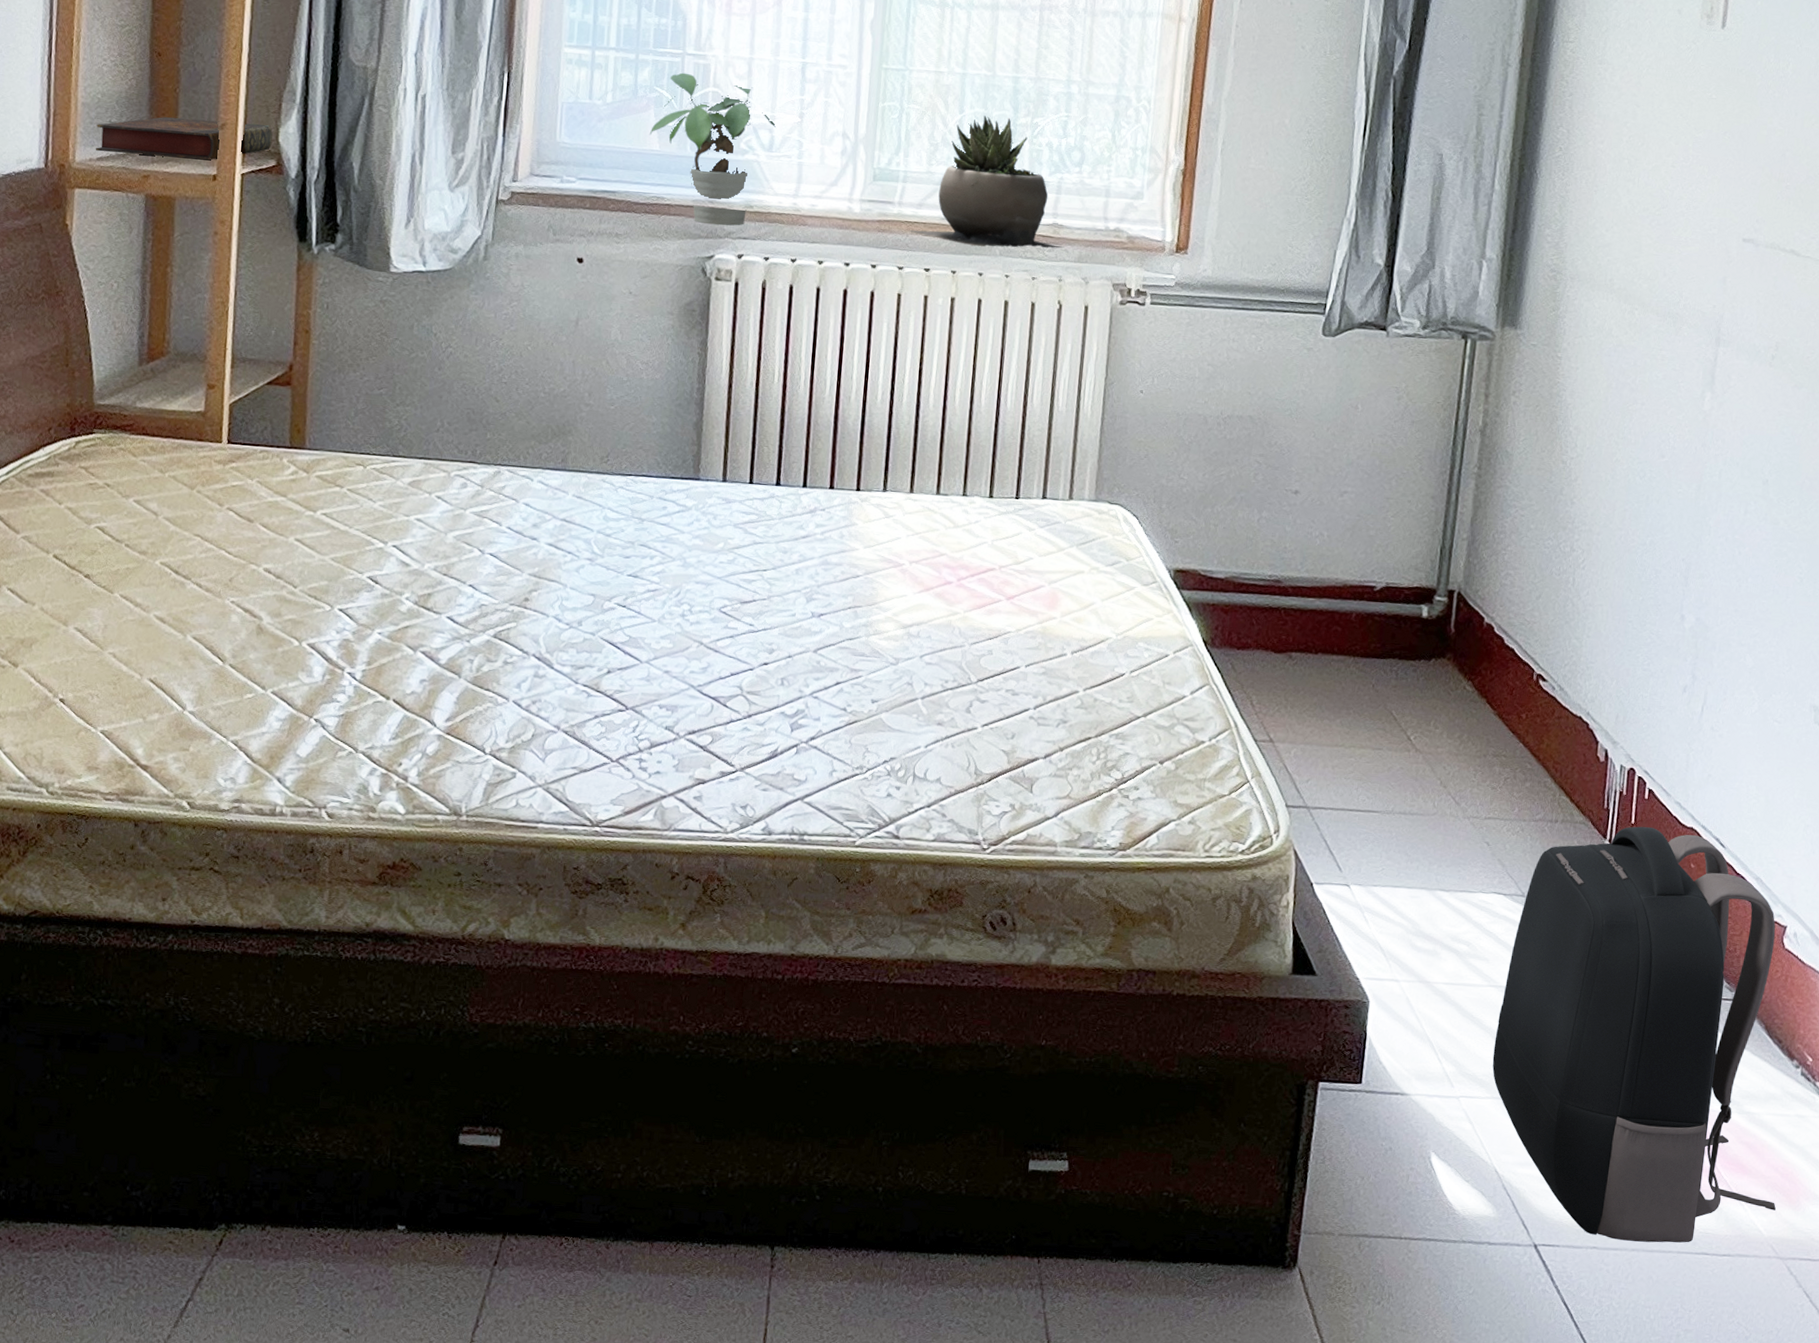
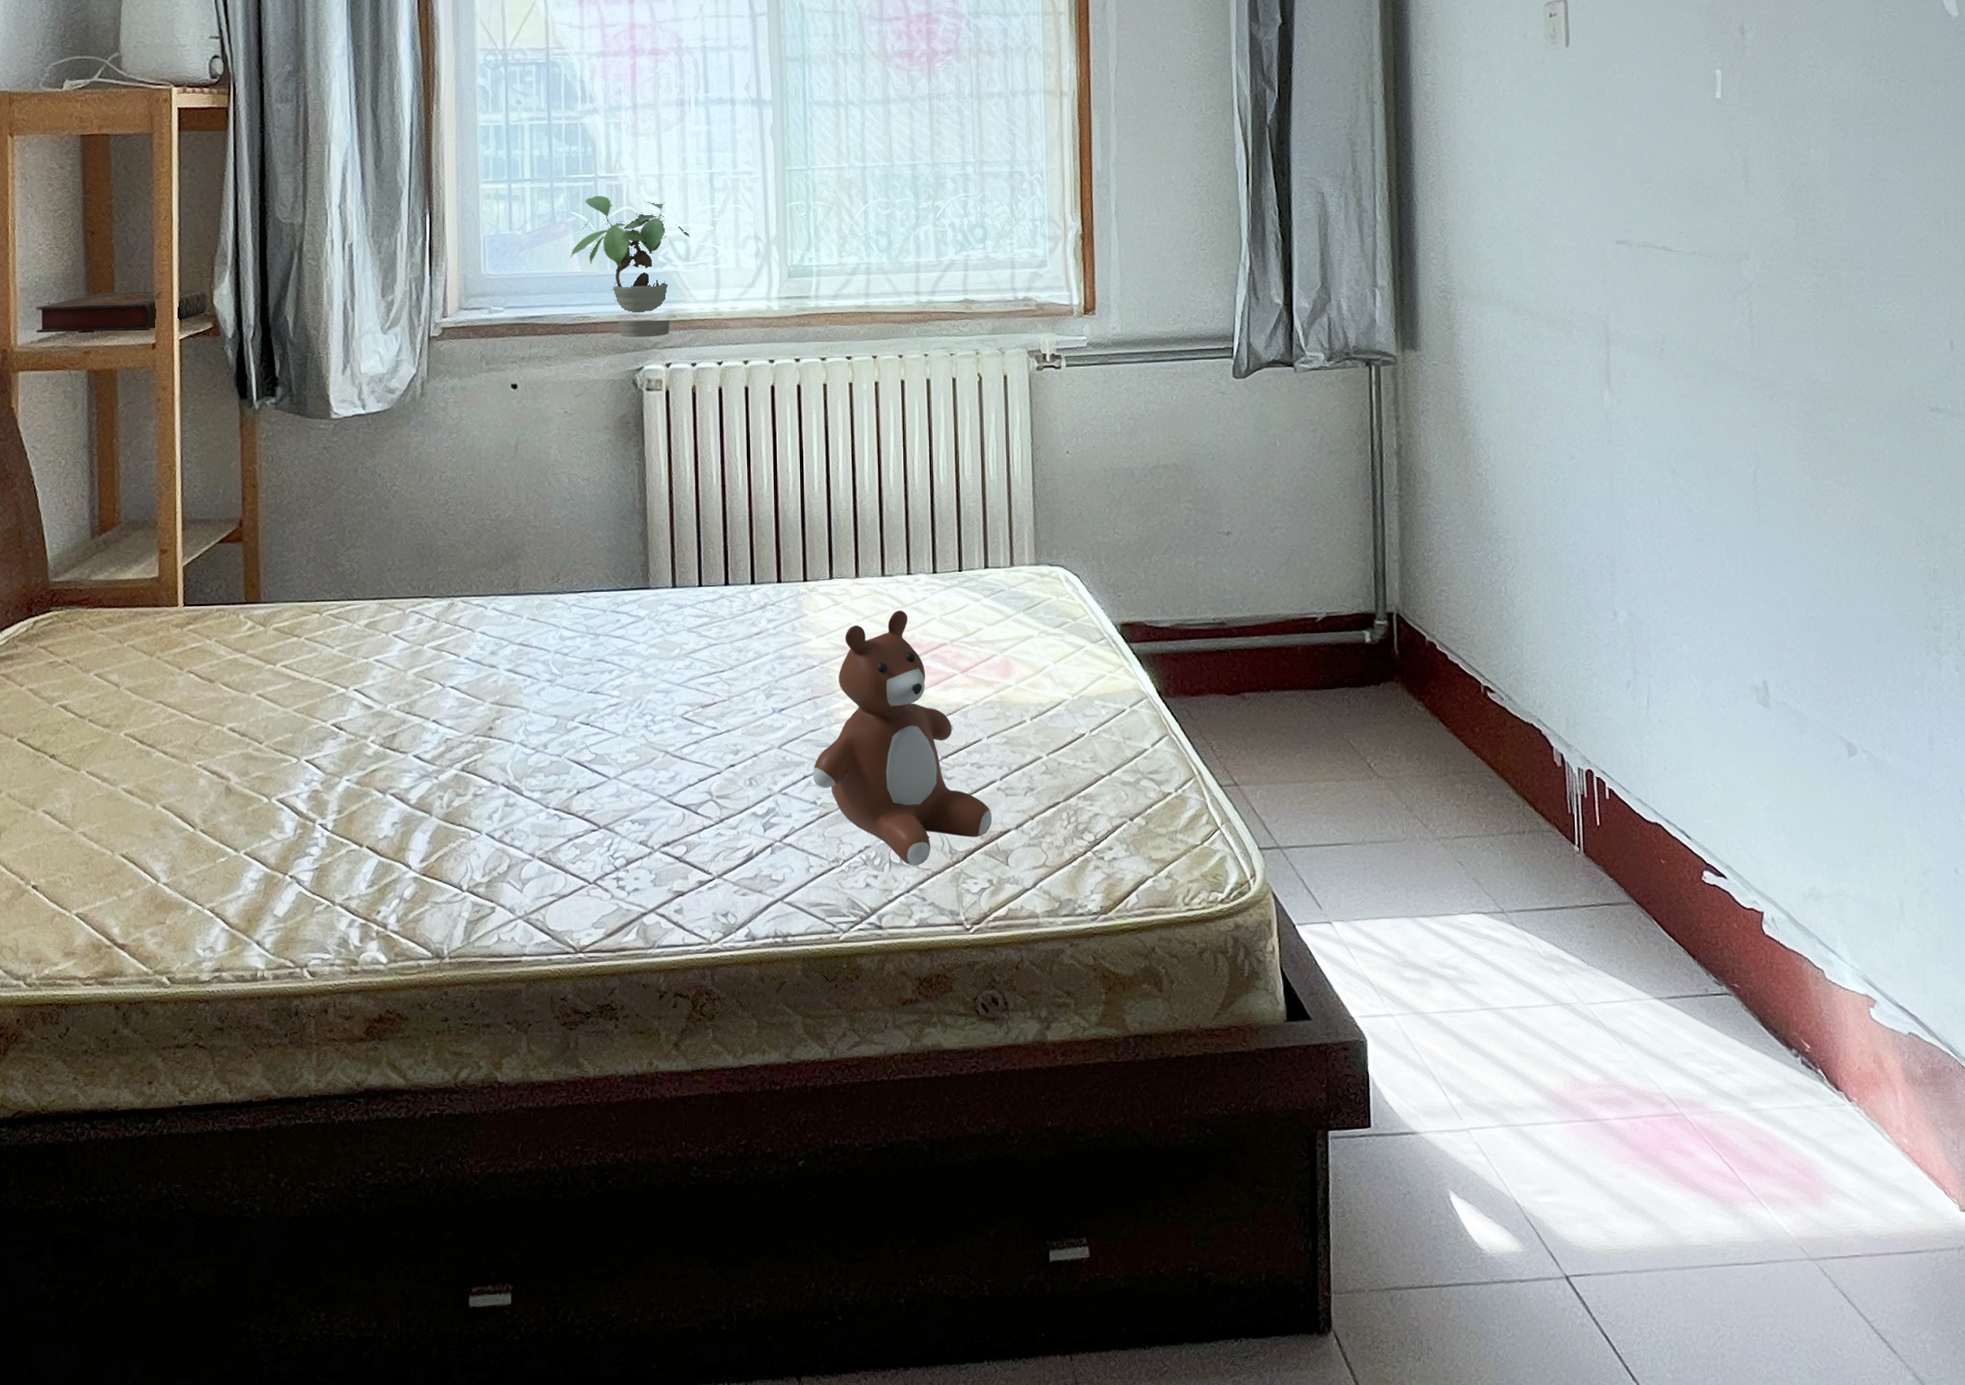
teddy bear: none [845,530,1022,782] -> present [812,610,993,865]
succulent plant: present [908,116,1064,249] -> none [826,204,977,330]
backpack: present [1492,826,1776,1243] -> none [1496,827,1799,1261]

